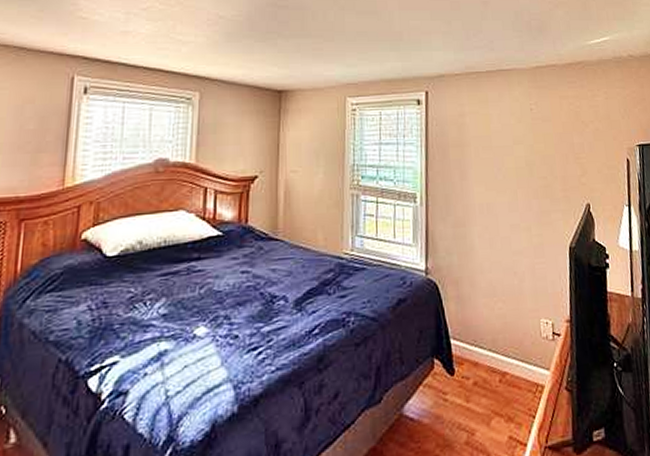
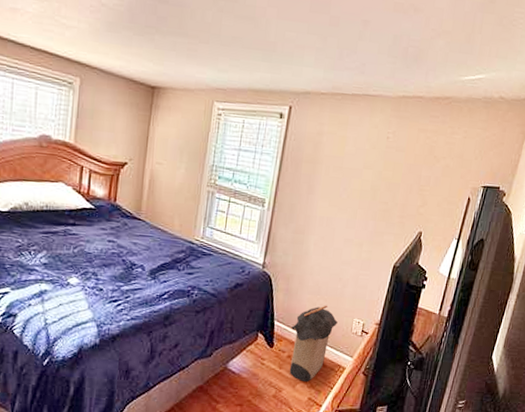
laundry hamper: none [471,308,523,416] -> present [289,305,338,383]

